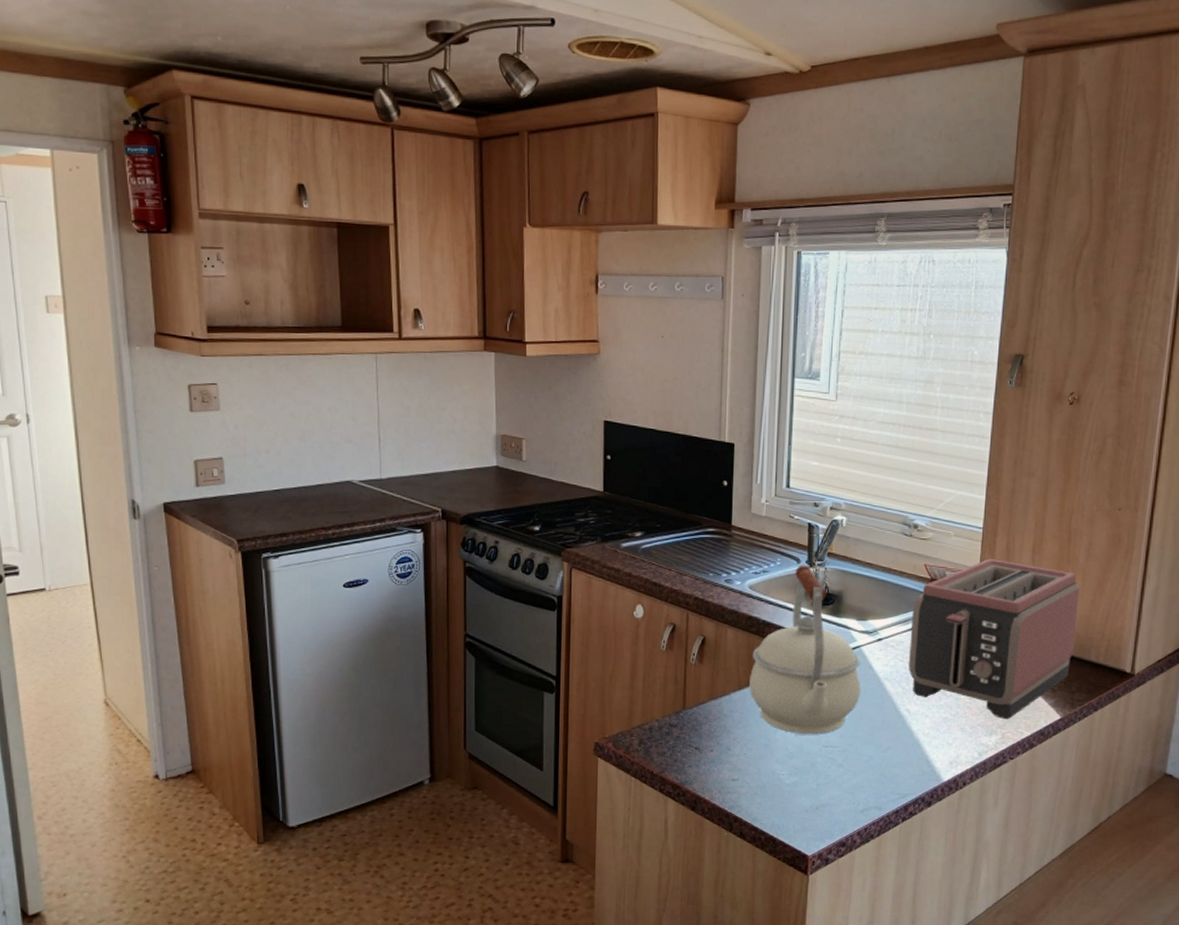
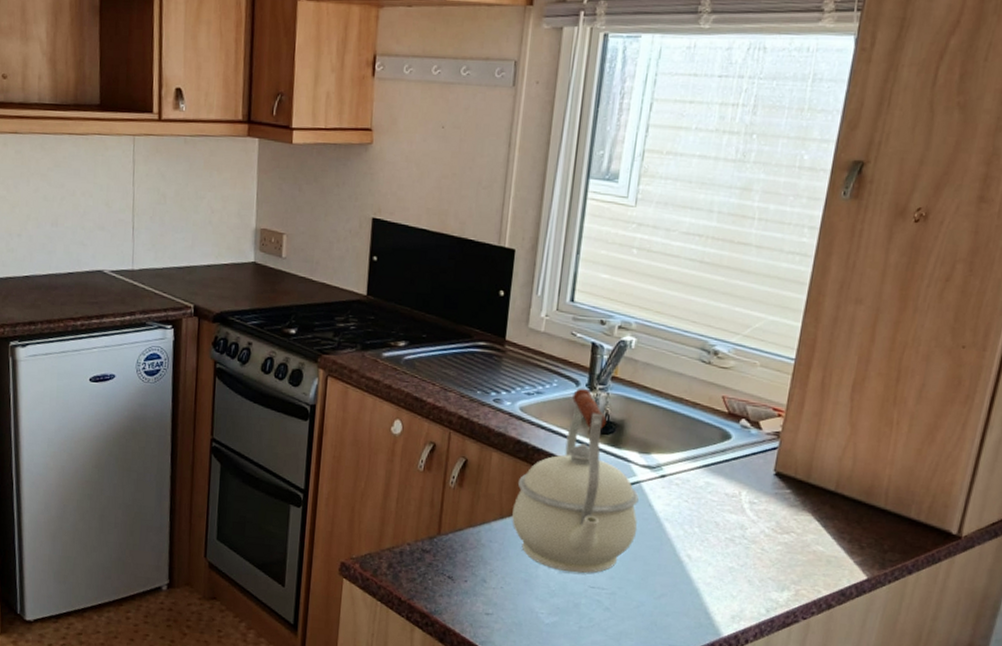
toaster: present [909,559,1080,720] -> none [693,395,906,576]

